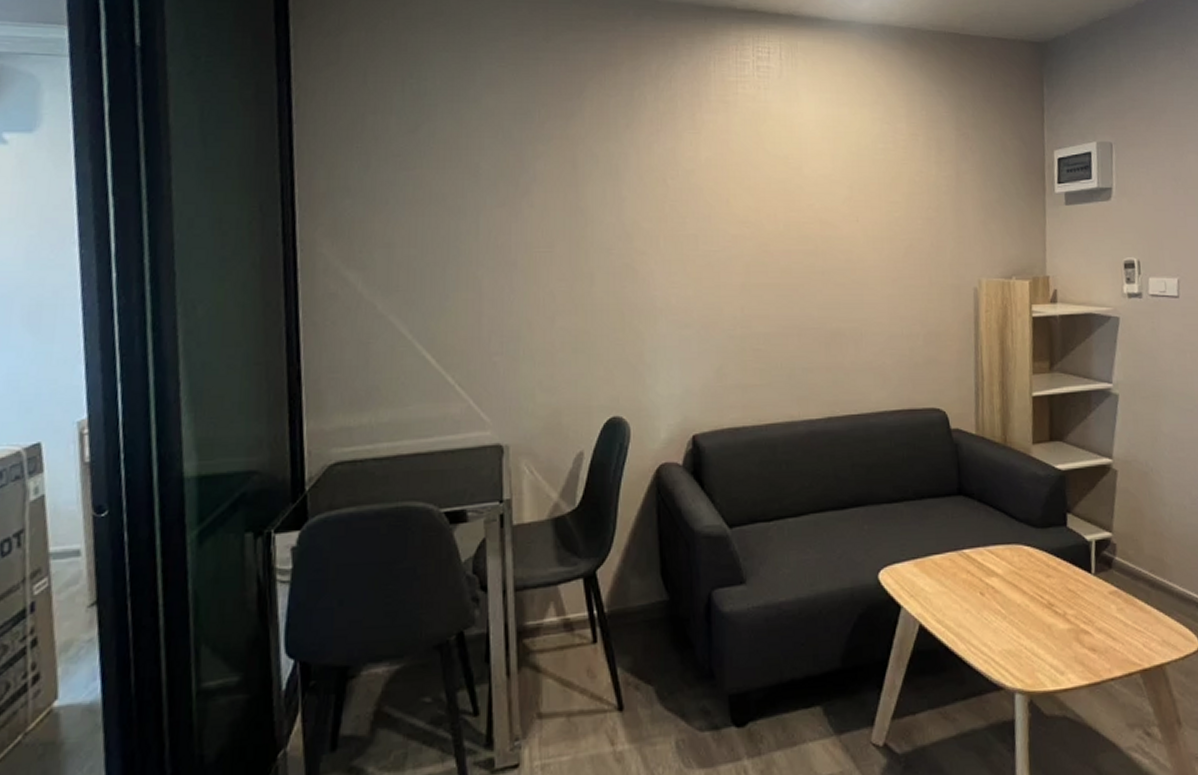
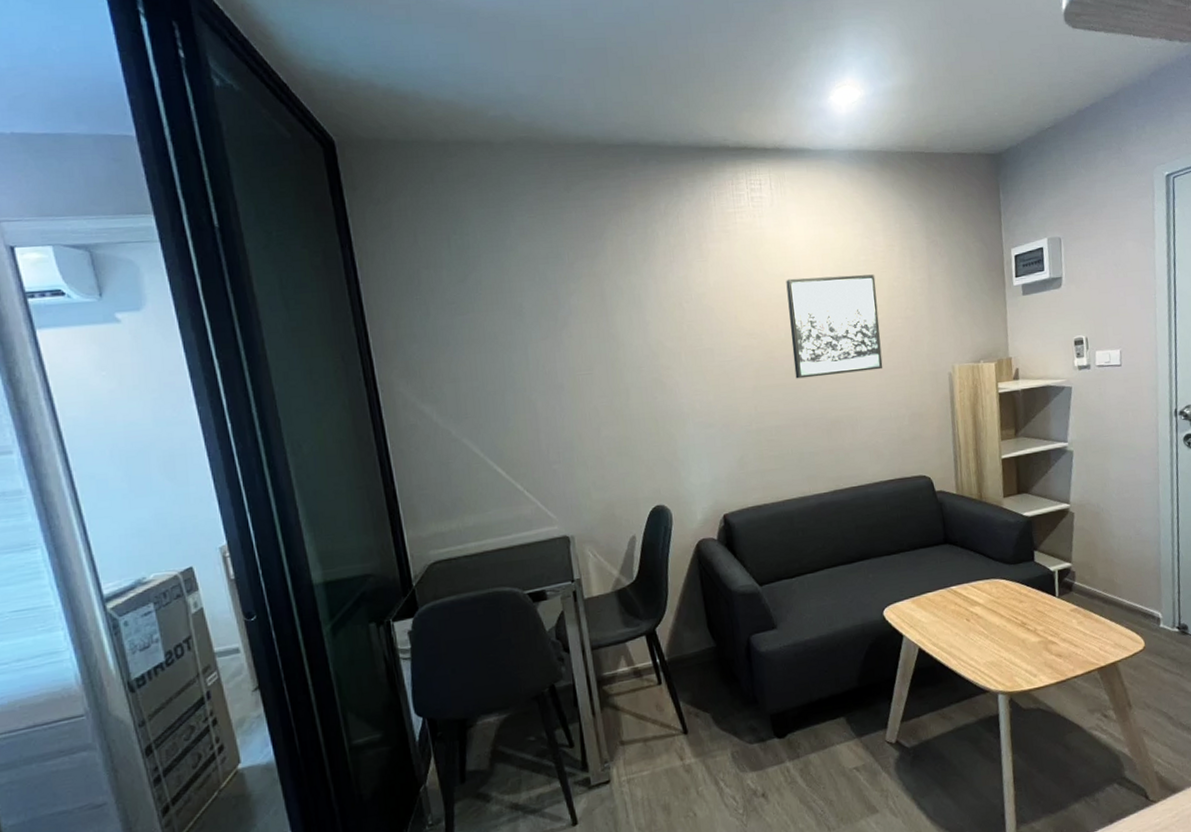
wall art: none [789,162,897,279] -> present [786,274,883,379]

